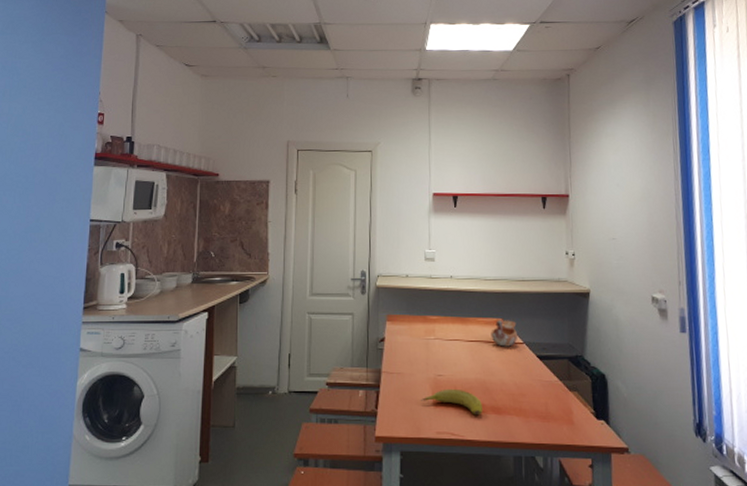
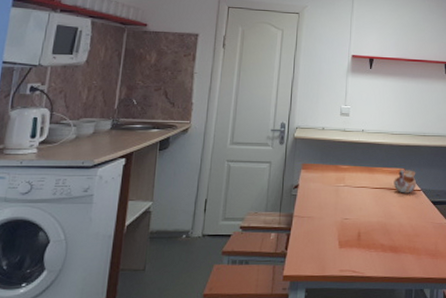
fruit: present [421,388,482,416] -> none [328,230,382,255]

